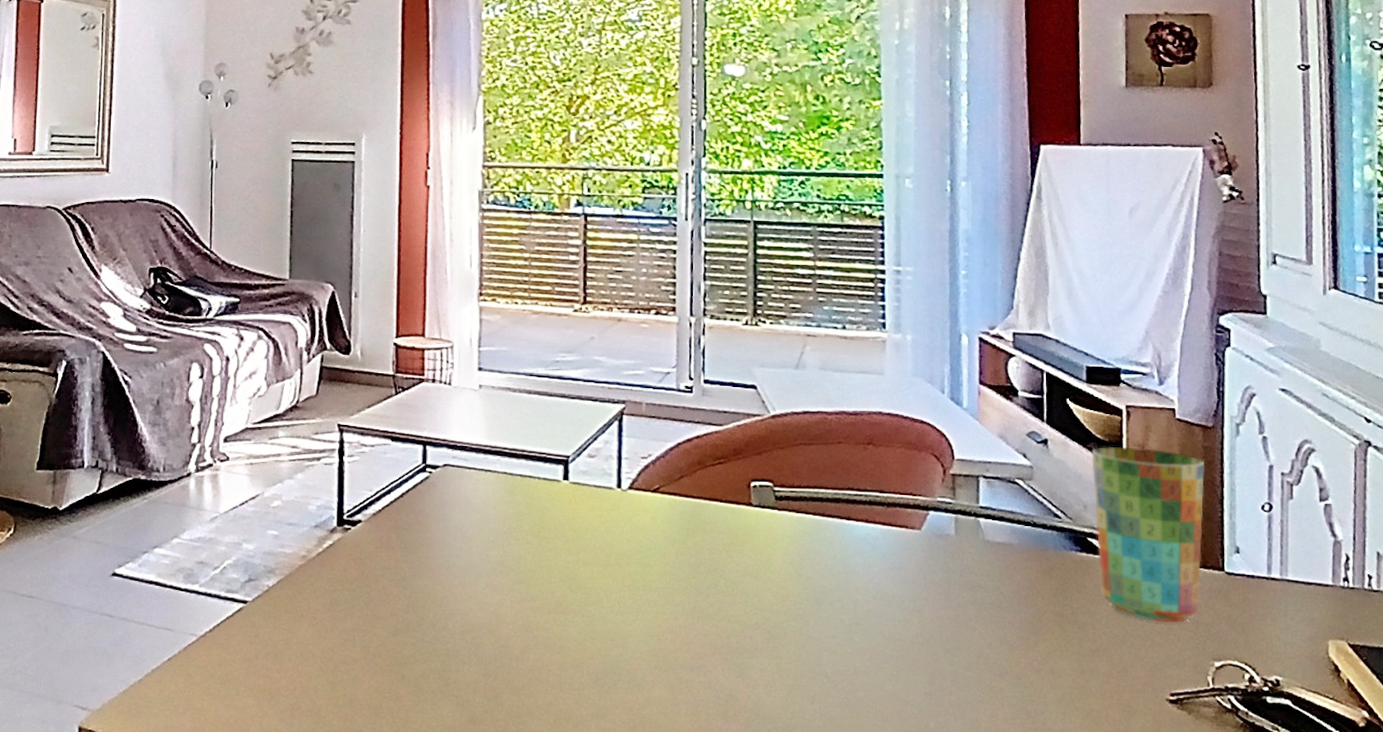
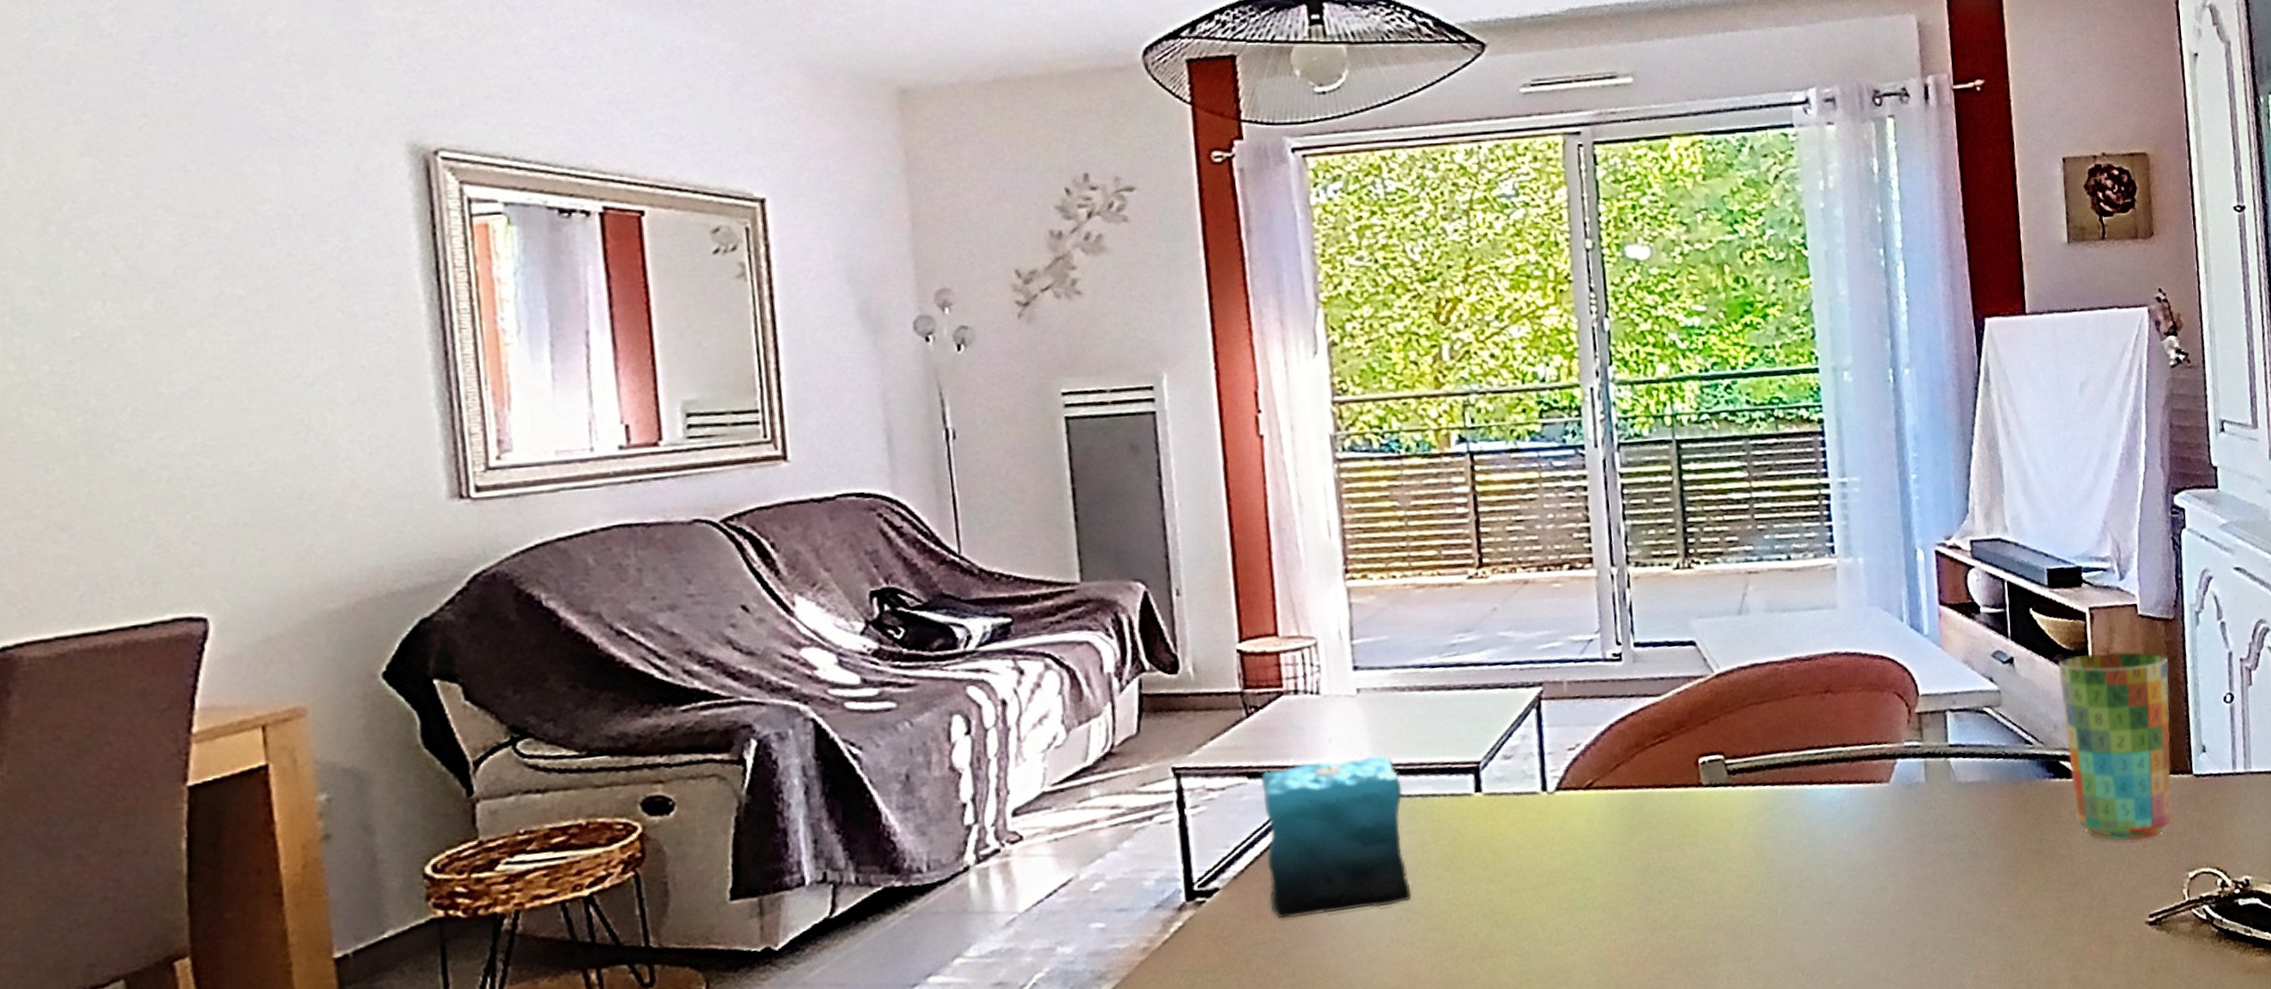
candle: none [397,408,506,558] -> present [1261,726,1411,919]

